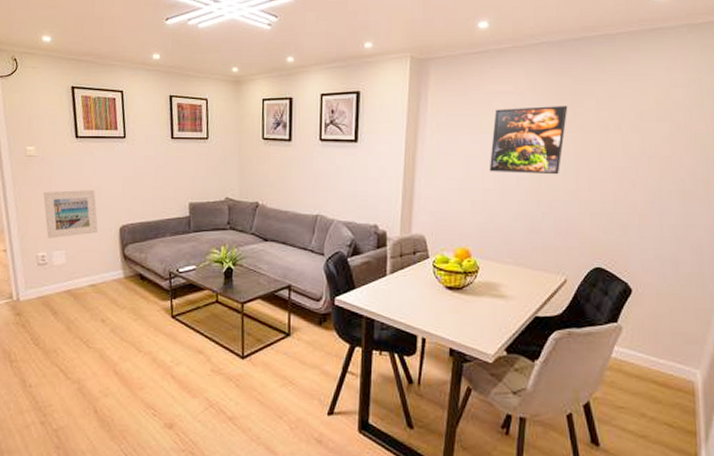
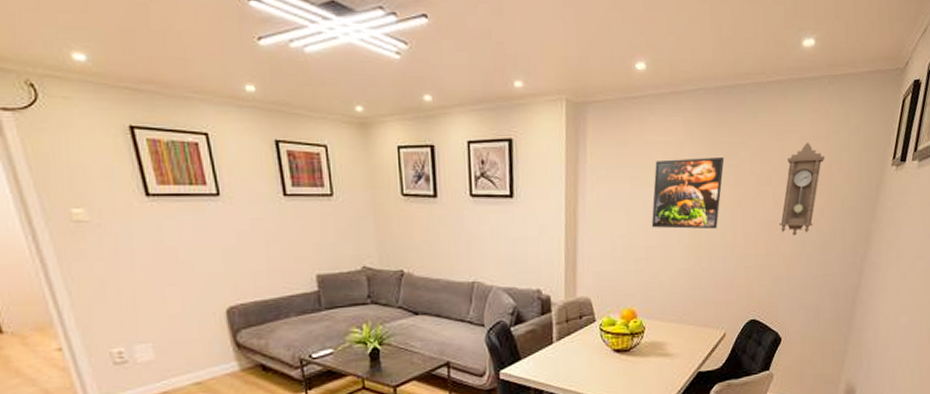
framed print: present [43,190,98,238] -> none [108,264,196,329]
pendulum clock: none [629,90,683,184] -> present [779,142,824,236]

